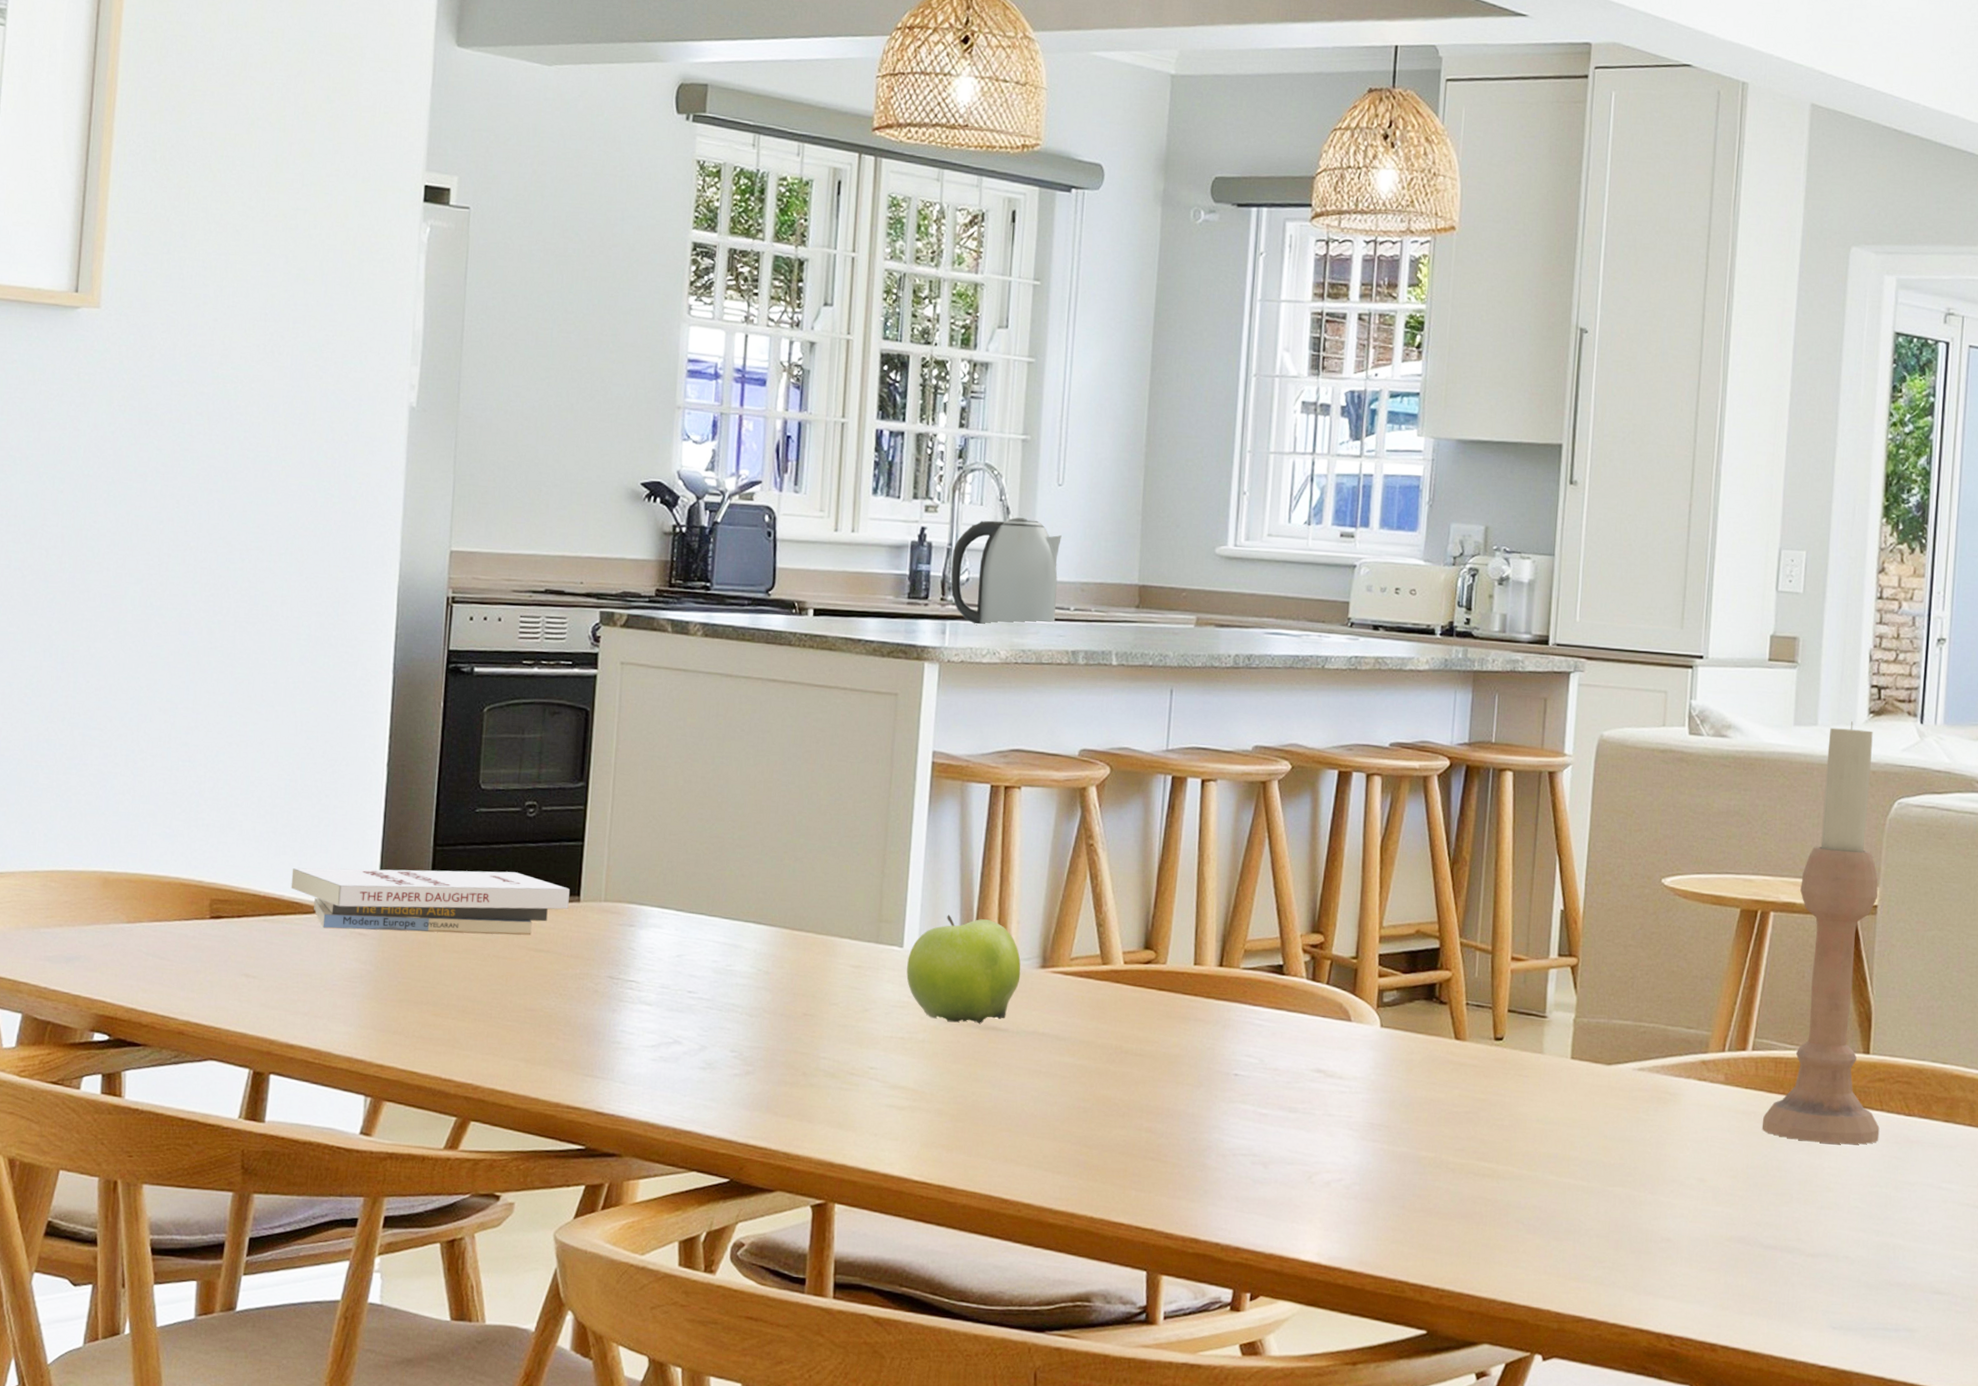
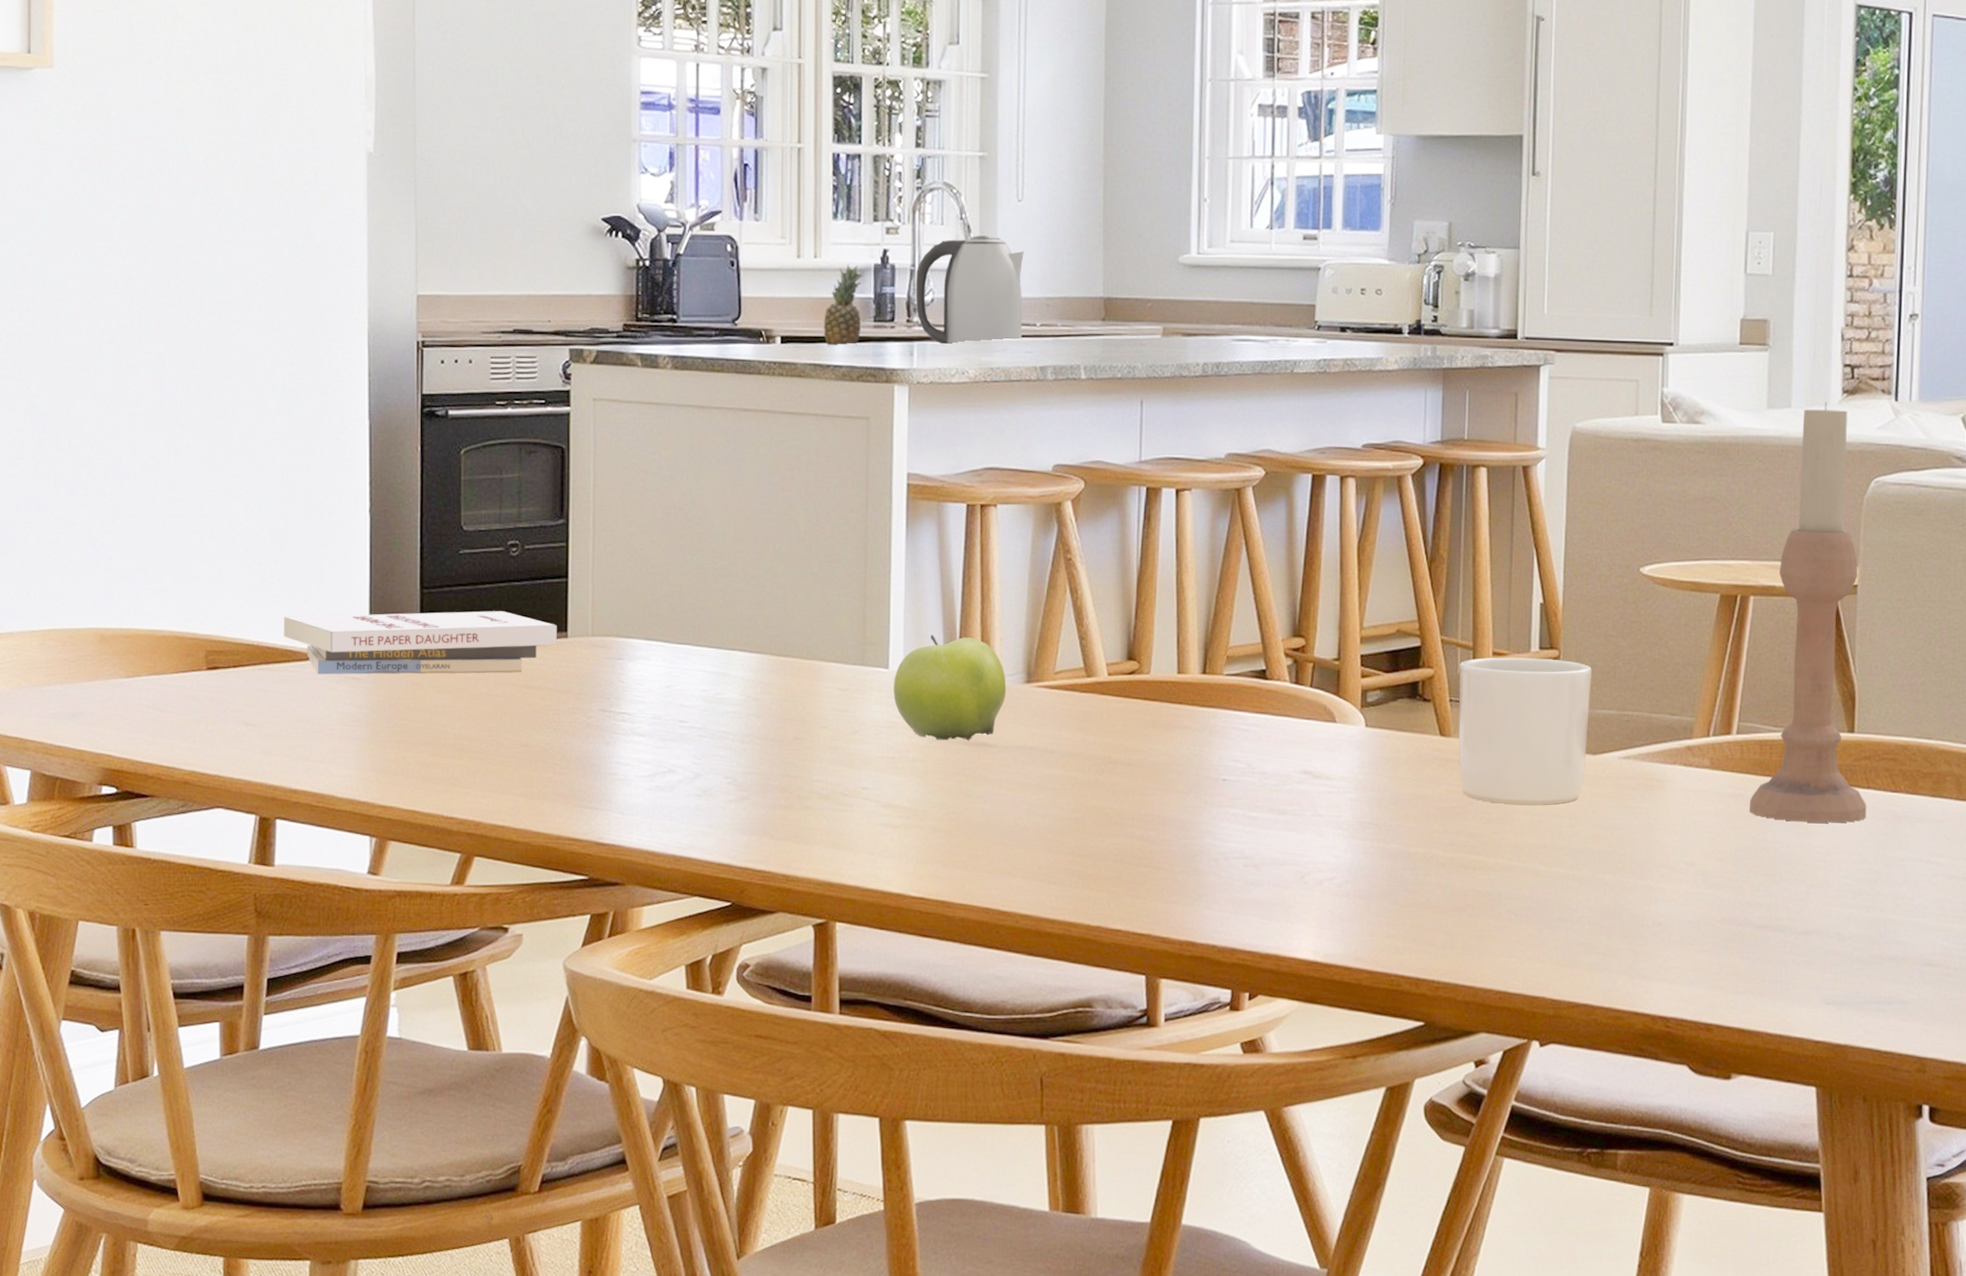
fruit: none [856,540,901,622] -> present [823,264,865,347]
mug: none [1472,962,1610,1115] -> present [1458,657,1592,806]

